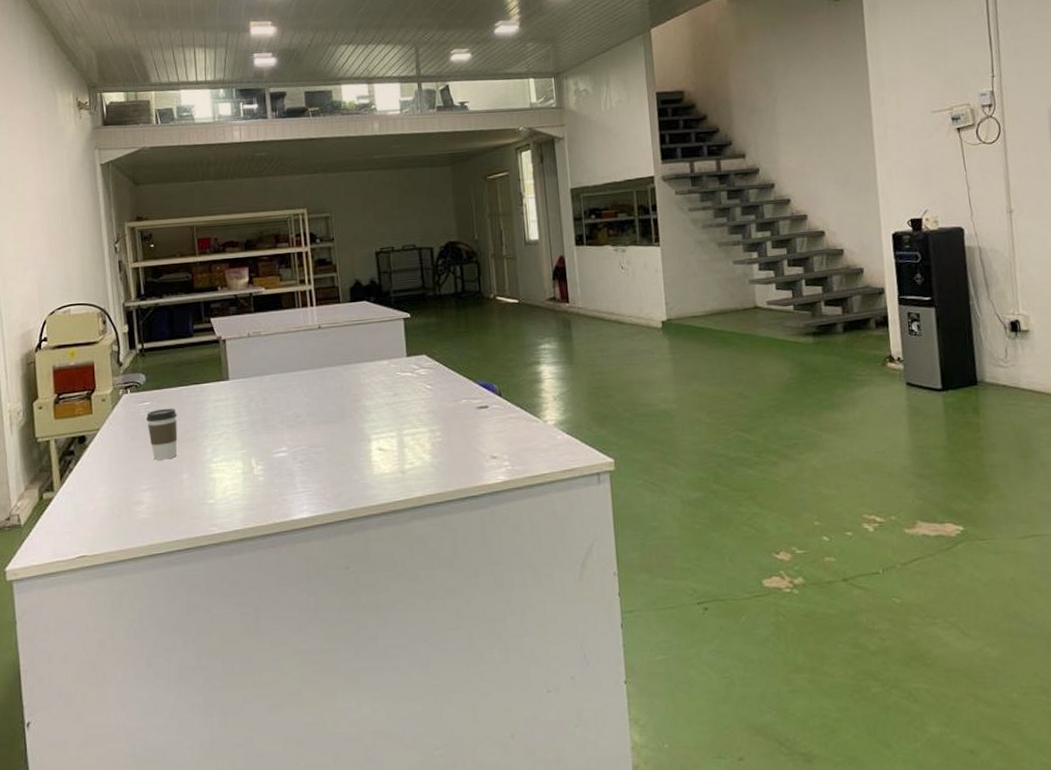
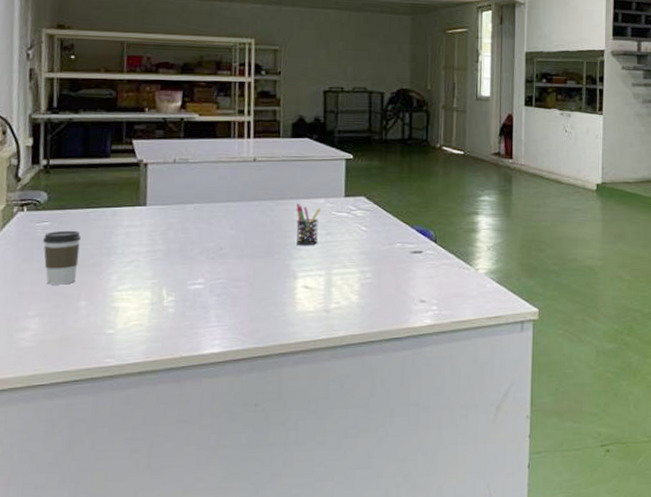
pen holder: none [362,366,387,409] -> present [296,203,320,246]

